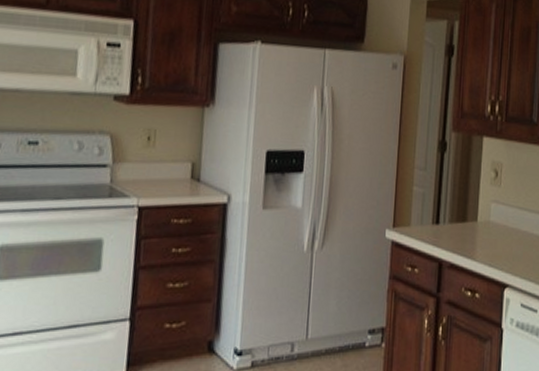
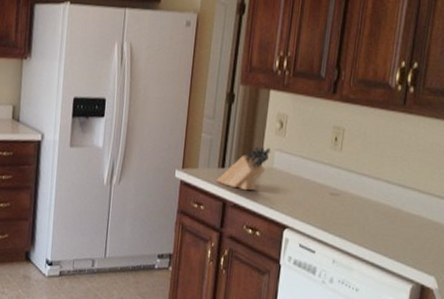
knife block: none [432,198,486,248] -> present [217,146,271,191]

